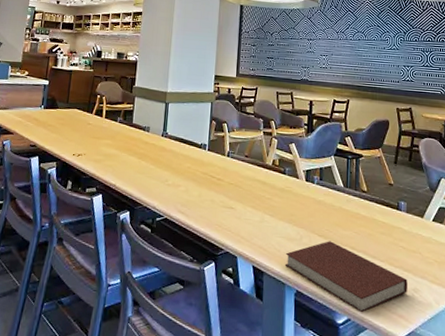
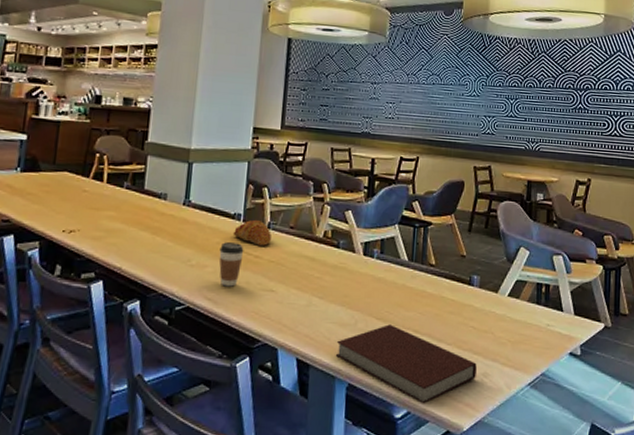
coffee cup: none [189,167,209,203] -> present [219,242,244,287]
pastry: none [200,149,230,171] -> present [232,219,271,246]

